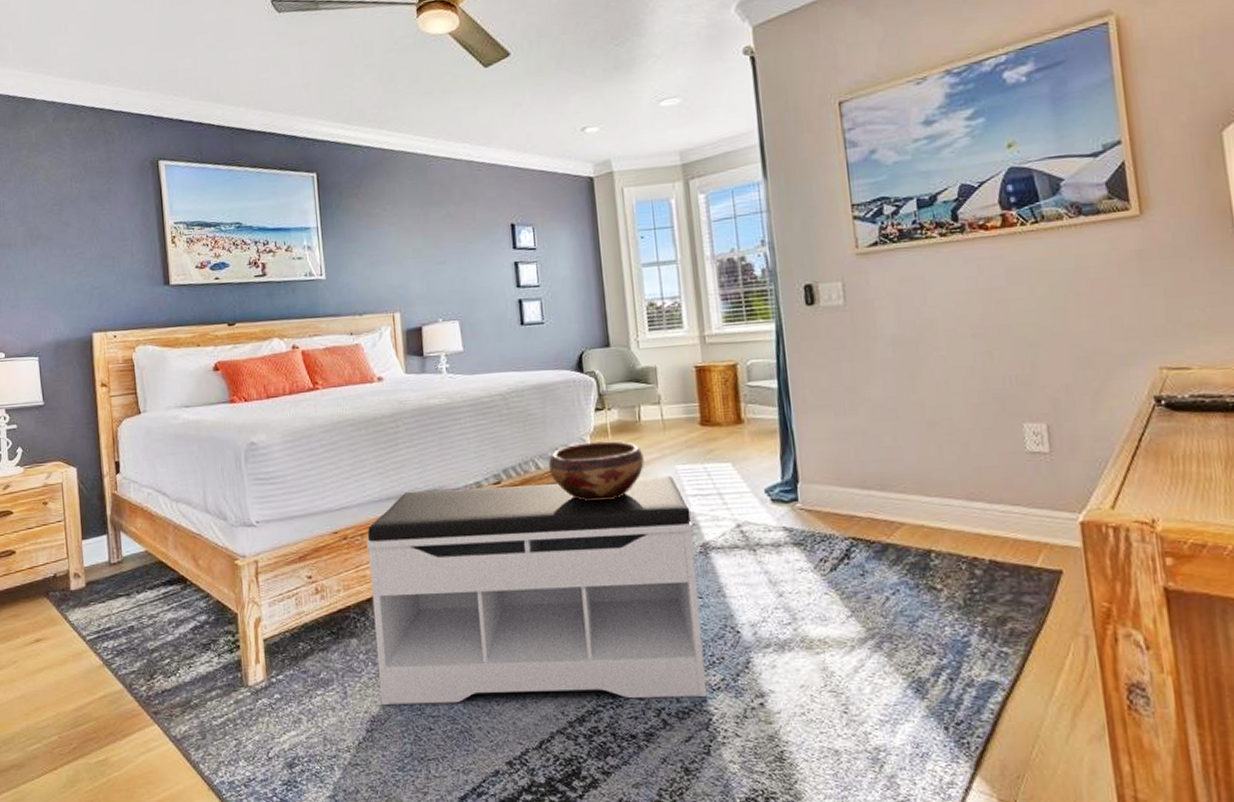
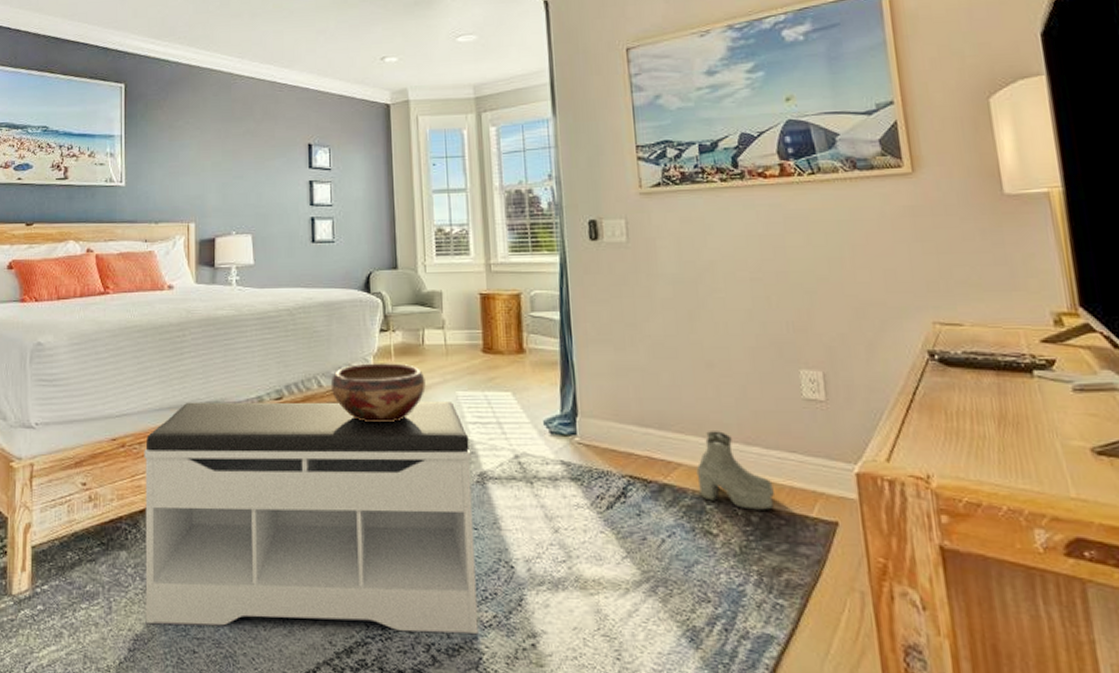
boots: none [919,489,998,564] -> present [696,431,774,510]

